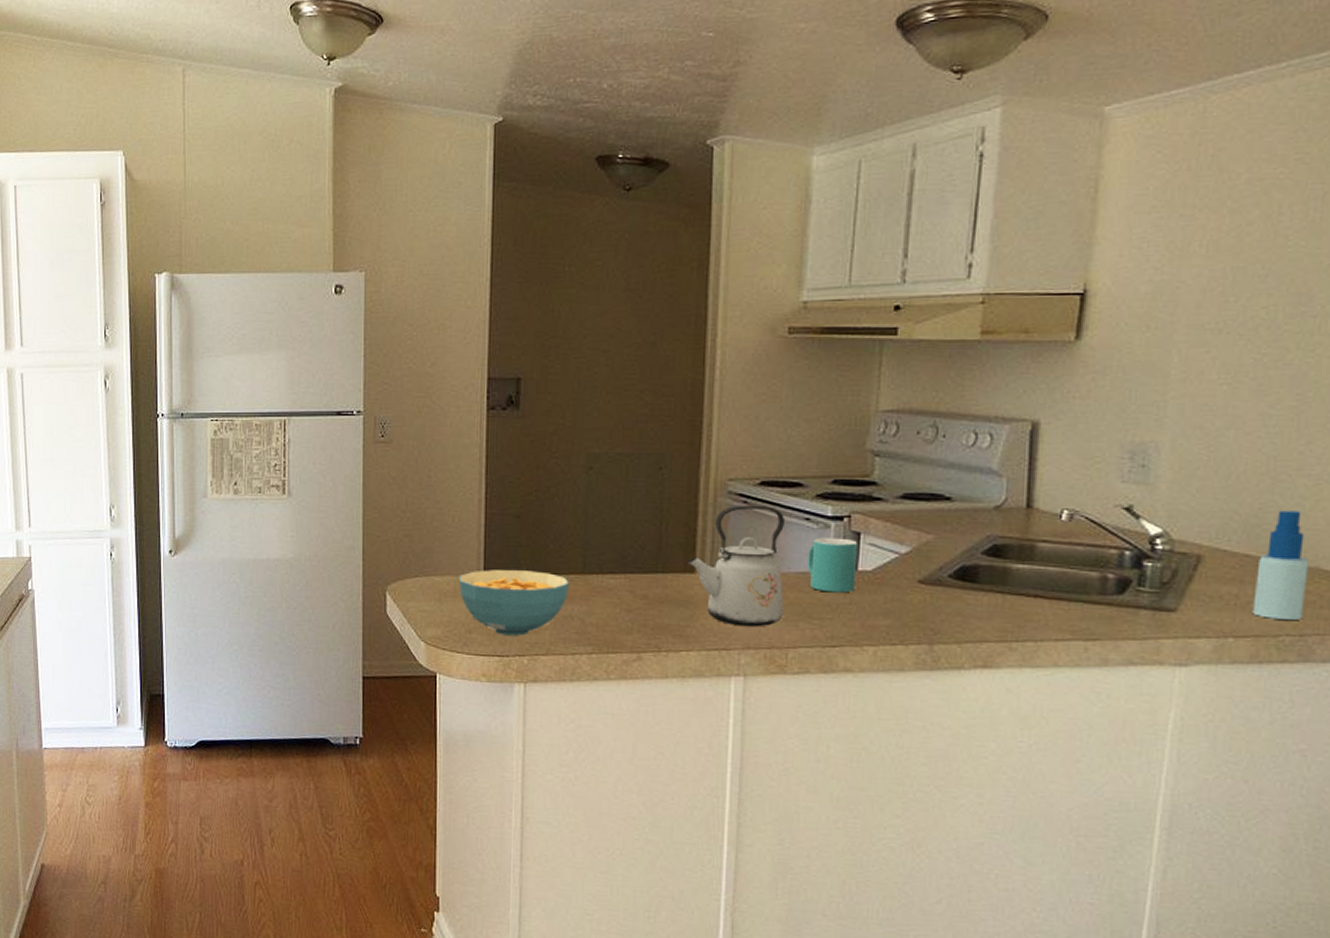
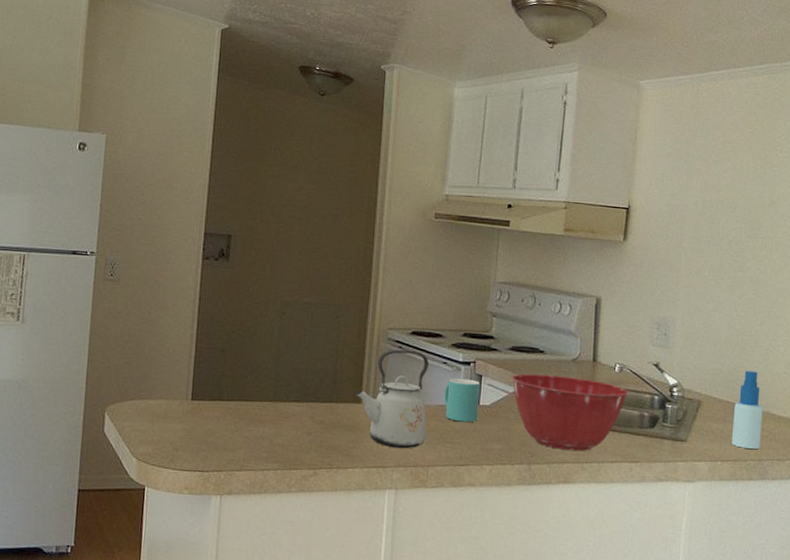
cereal bowl: present [458,570,569,636] -> none [169,395,262,454]
mixing bowl: none [902,528,1083,627] -> present [511,374,629,451]

